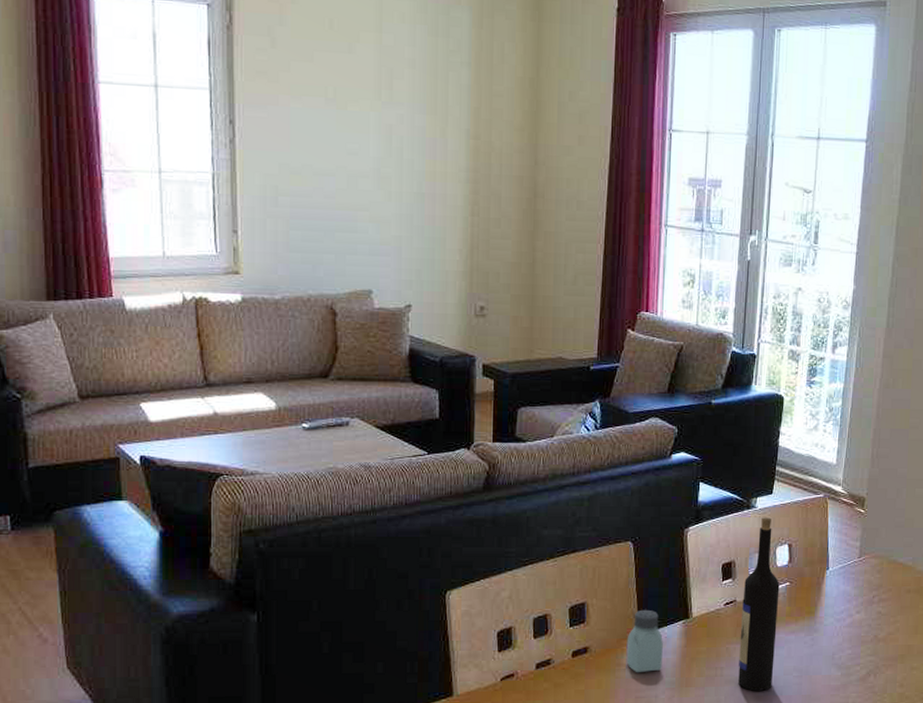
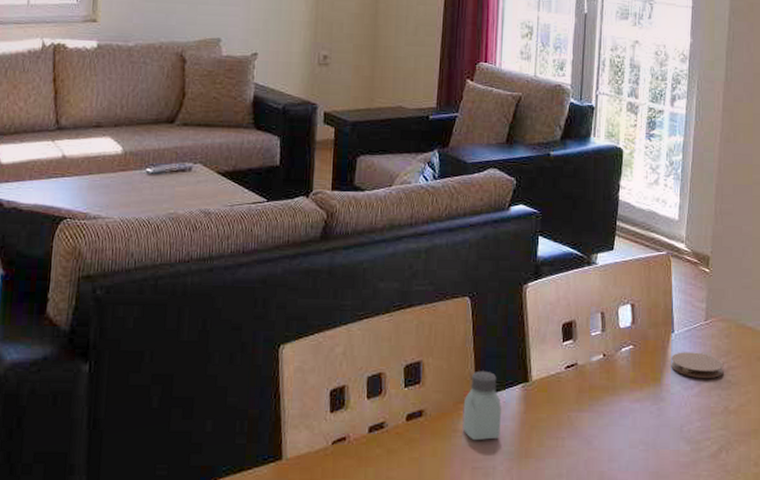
wine bottle: present [738,517,780,691] -> none [581,275,623,465]
coaster: none [825,587,875,610] -> present [671,352,724,378]

